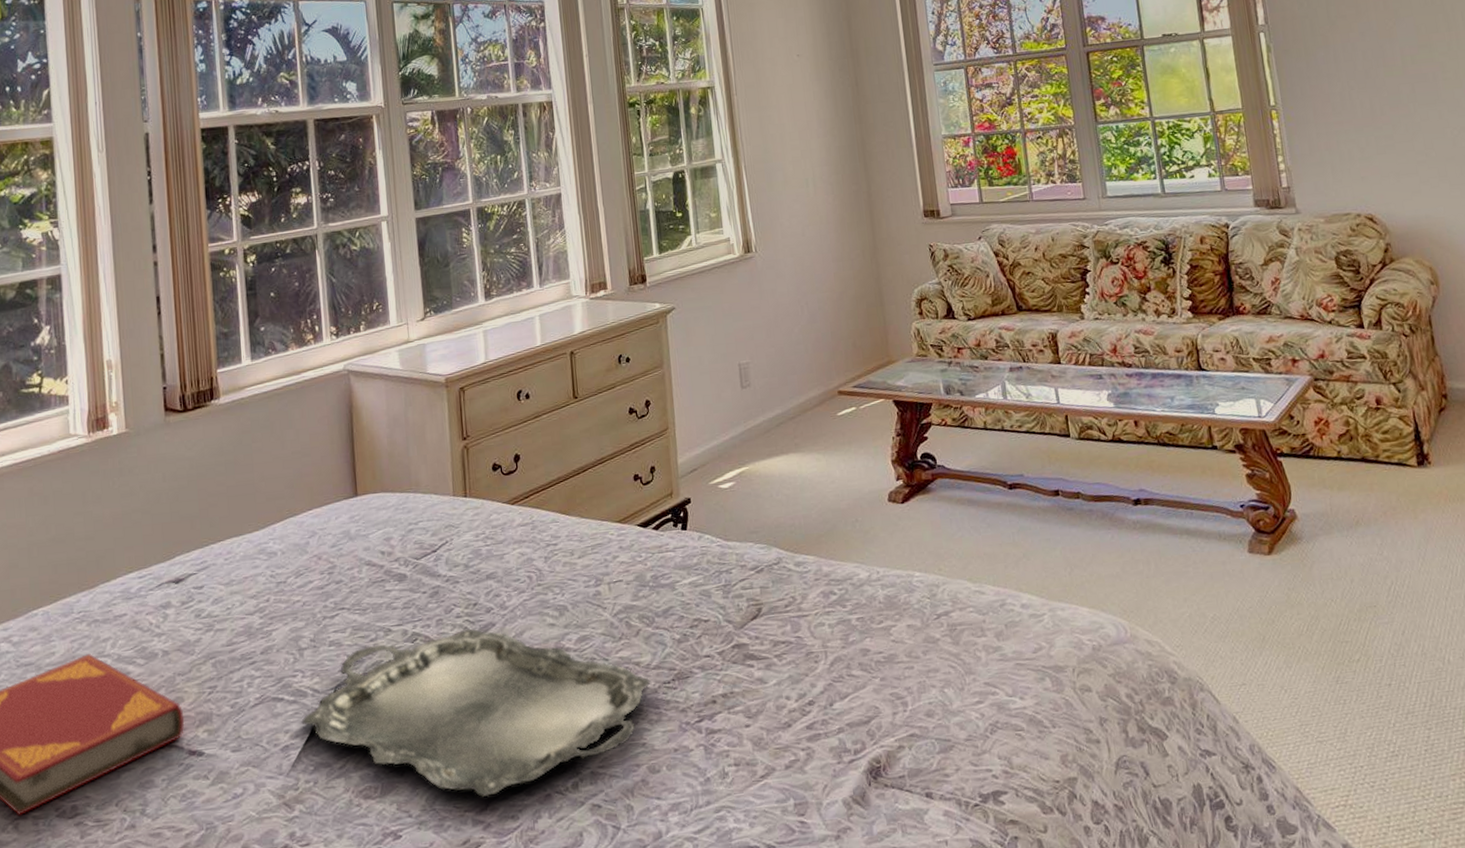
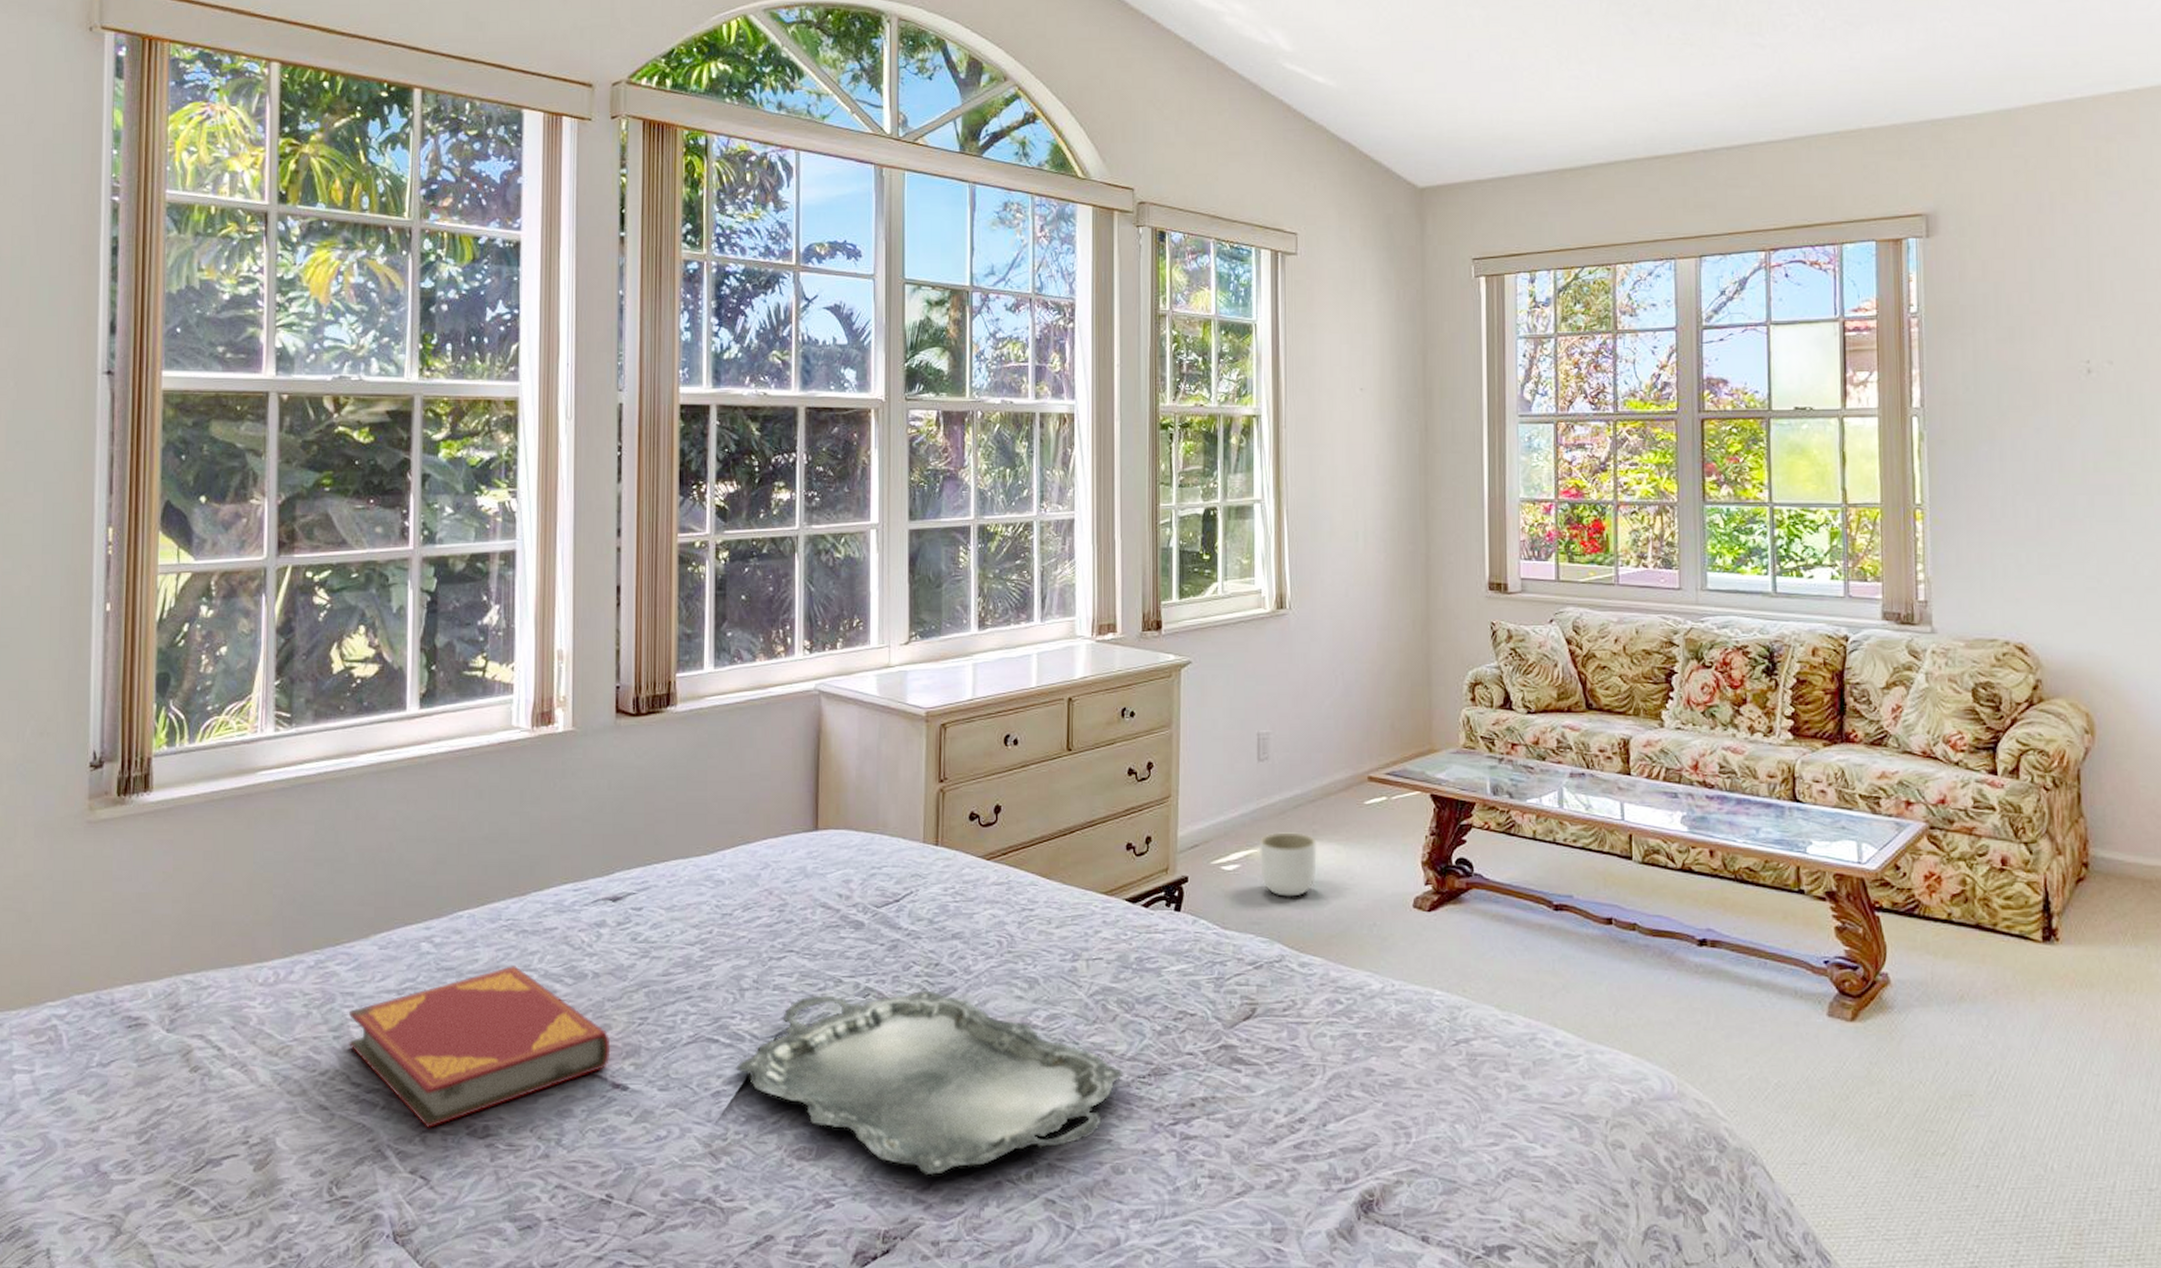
planter: none [749,447,802,506] -> present [1258,832,1317,897]

